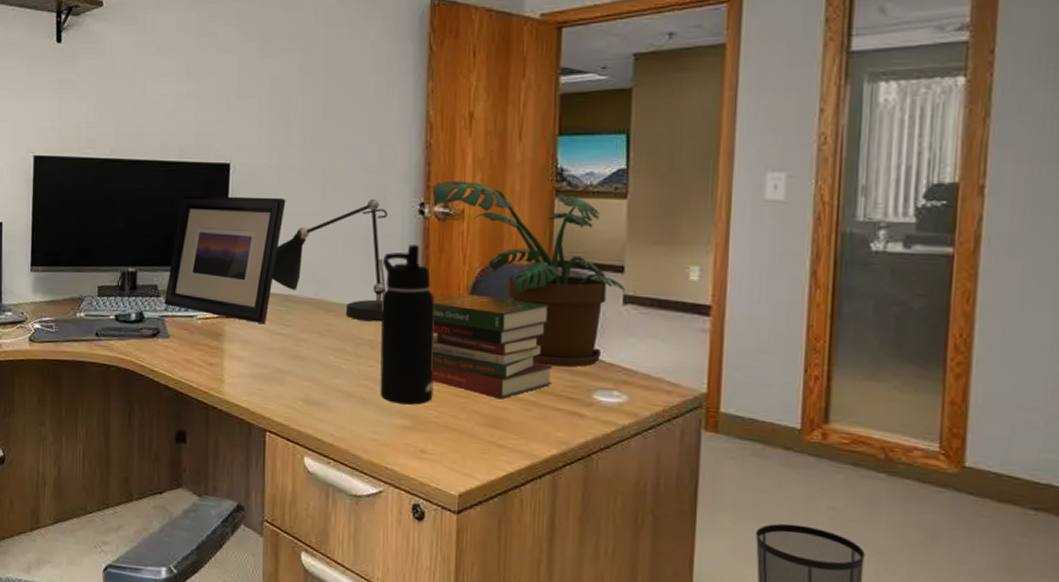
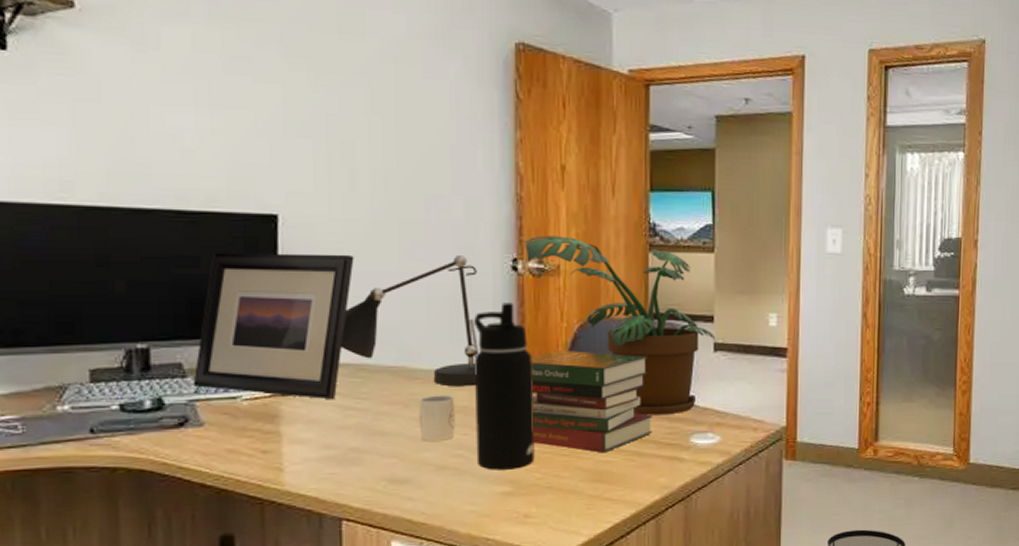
mug: none [332,327,363,371] -> present [418,395,455,442]

